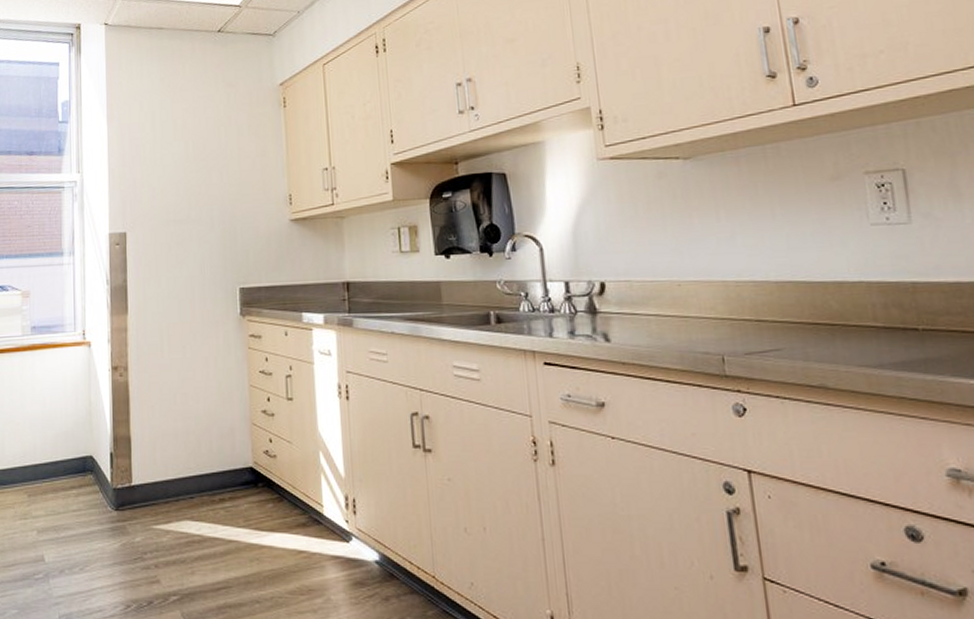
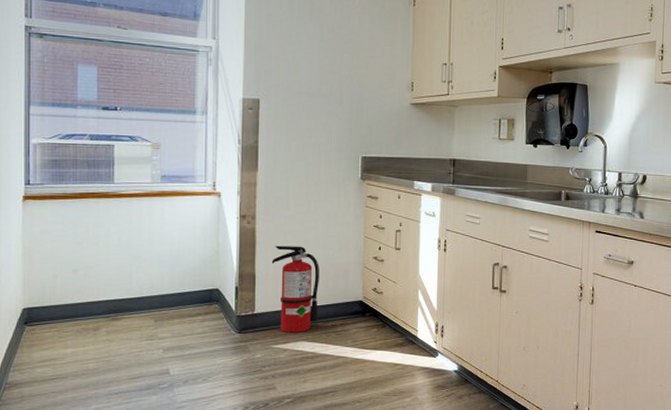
fire extinguisher: none [147,400,203,509] -> present [271,245,319,333]

